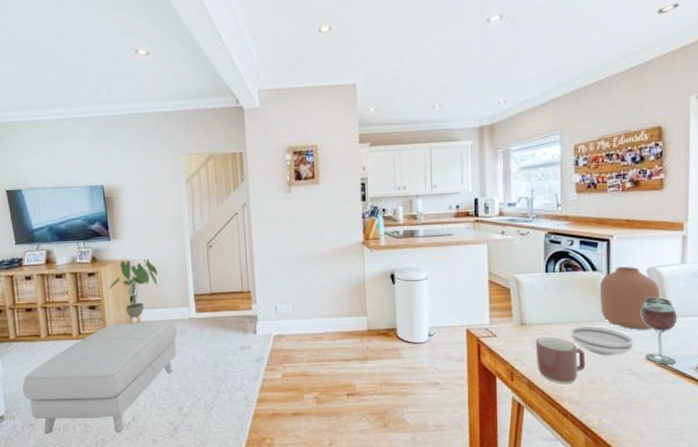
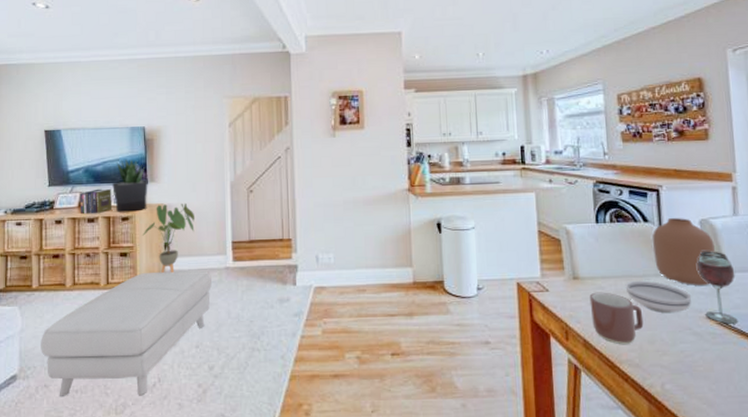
books: none [46,245,79,271] -> present [79,188,113,215]
planter: none [76,217,111,269] -> present [112,159,148,213]

